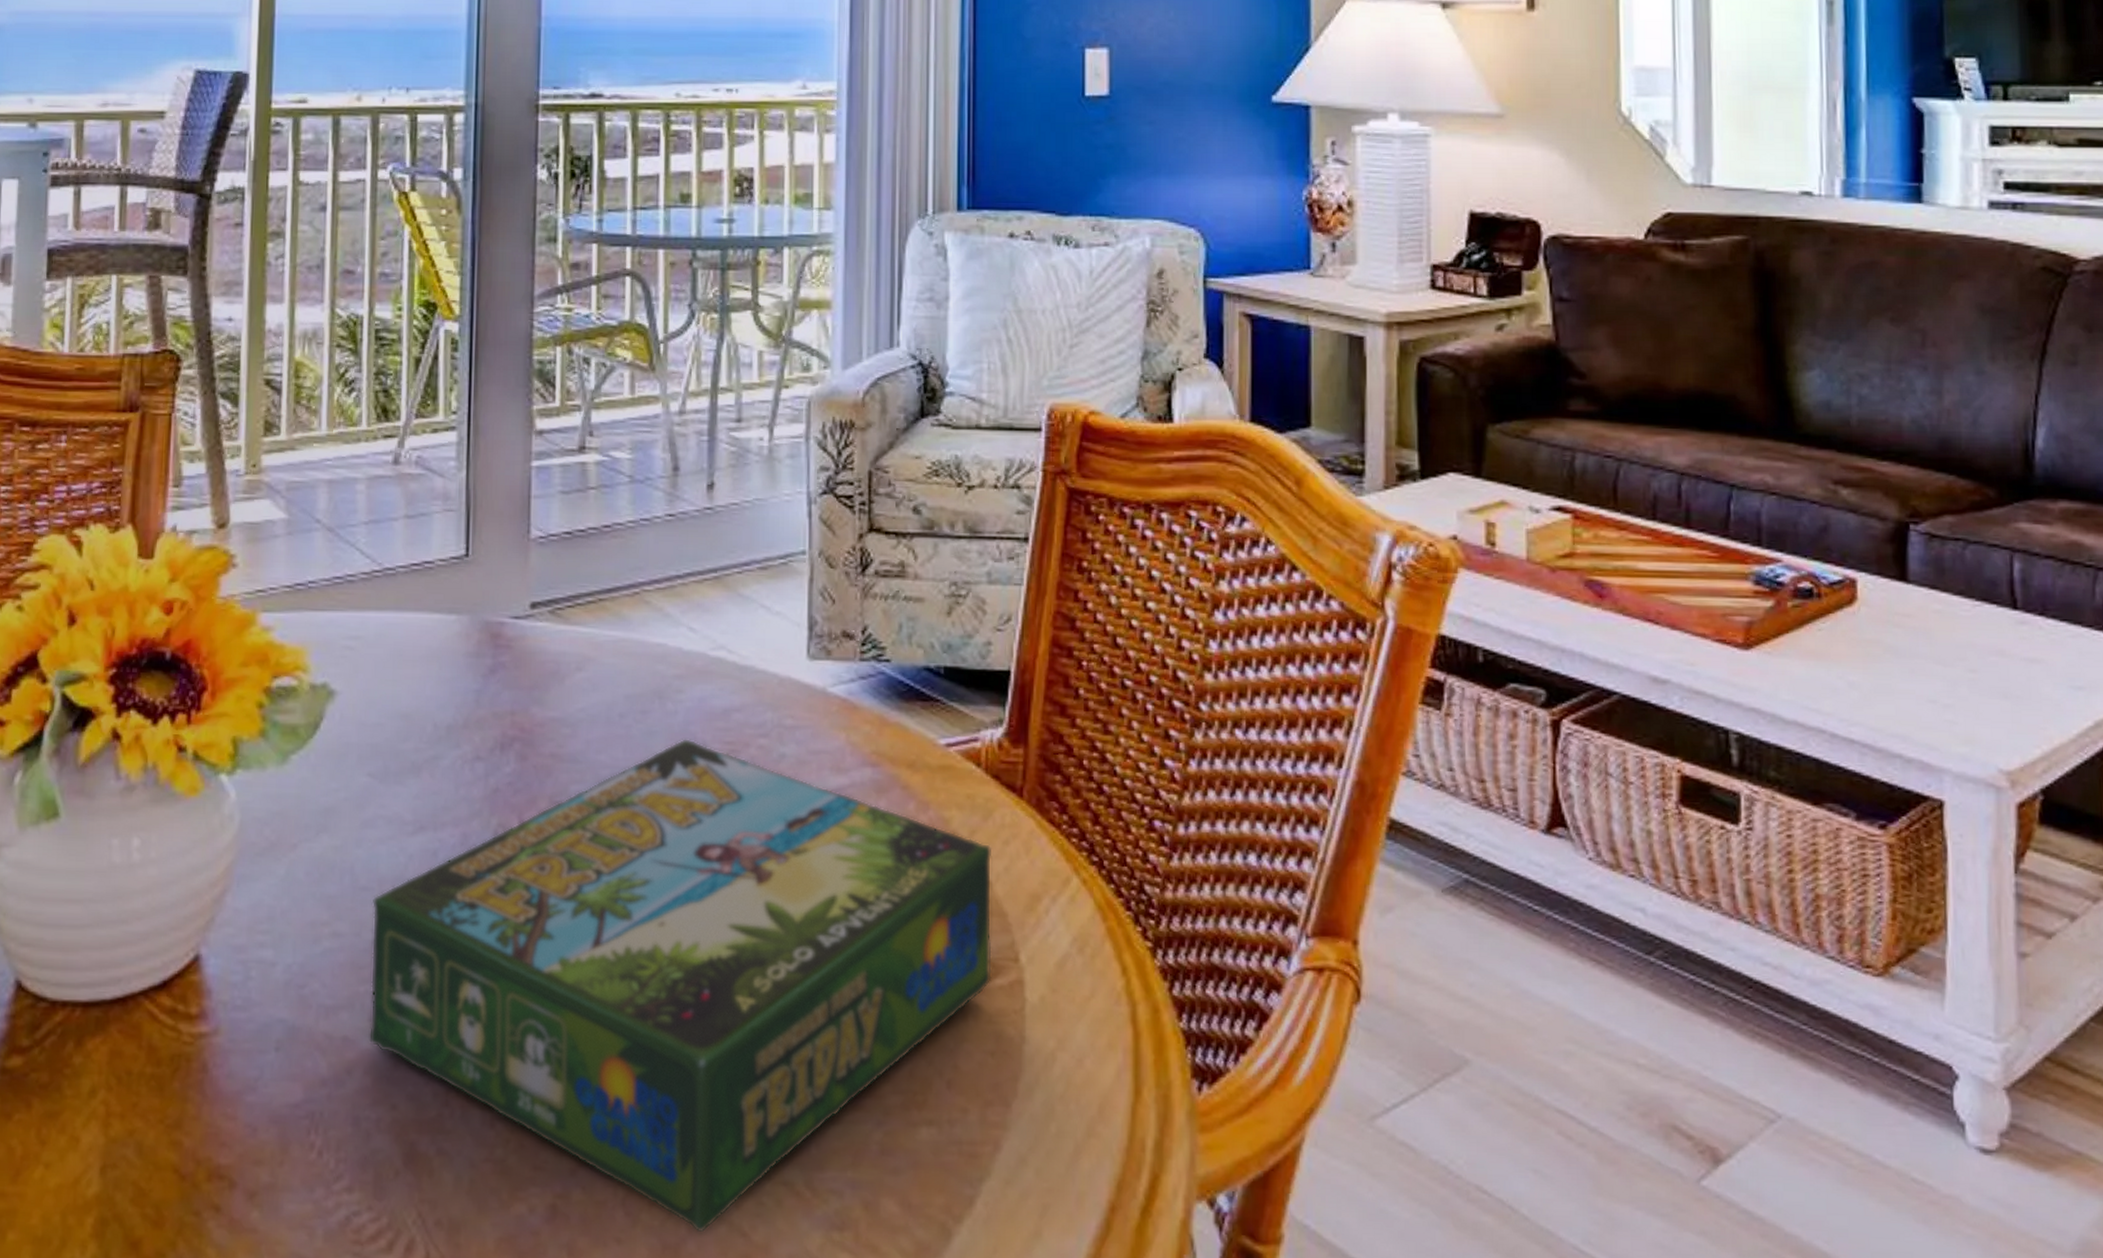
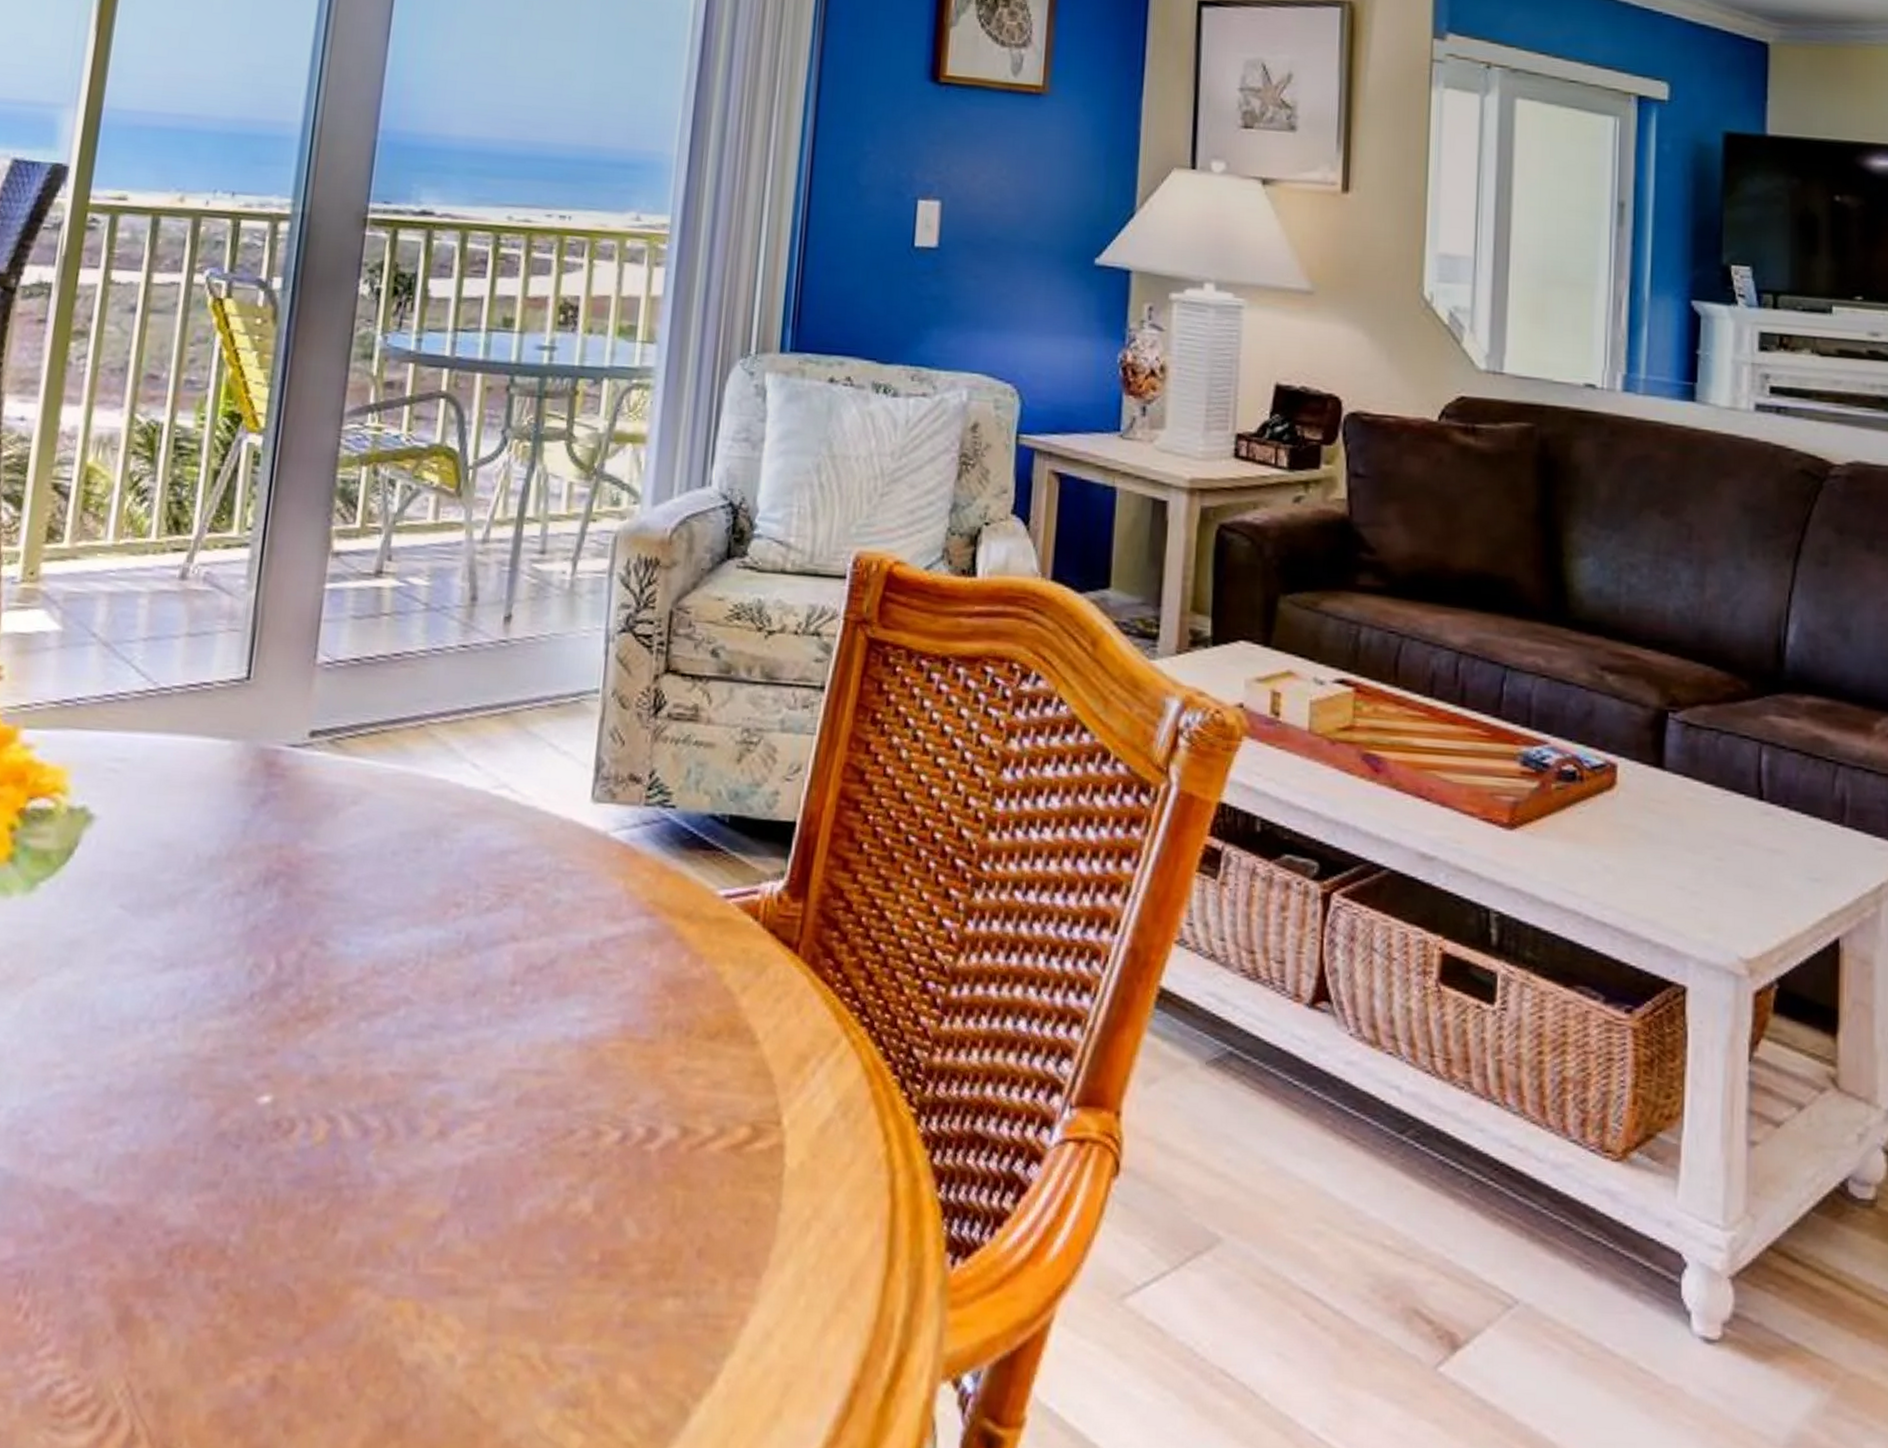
board game: present [368,739,992,1233] -> none [91,880,763,1409]

